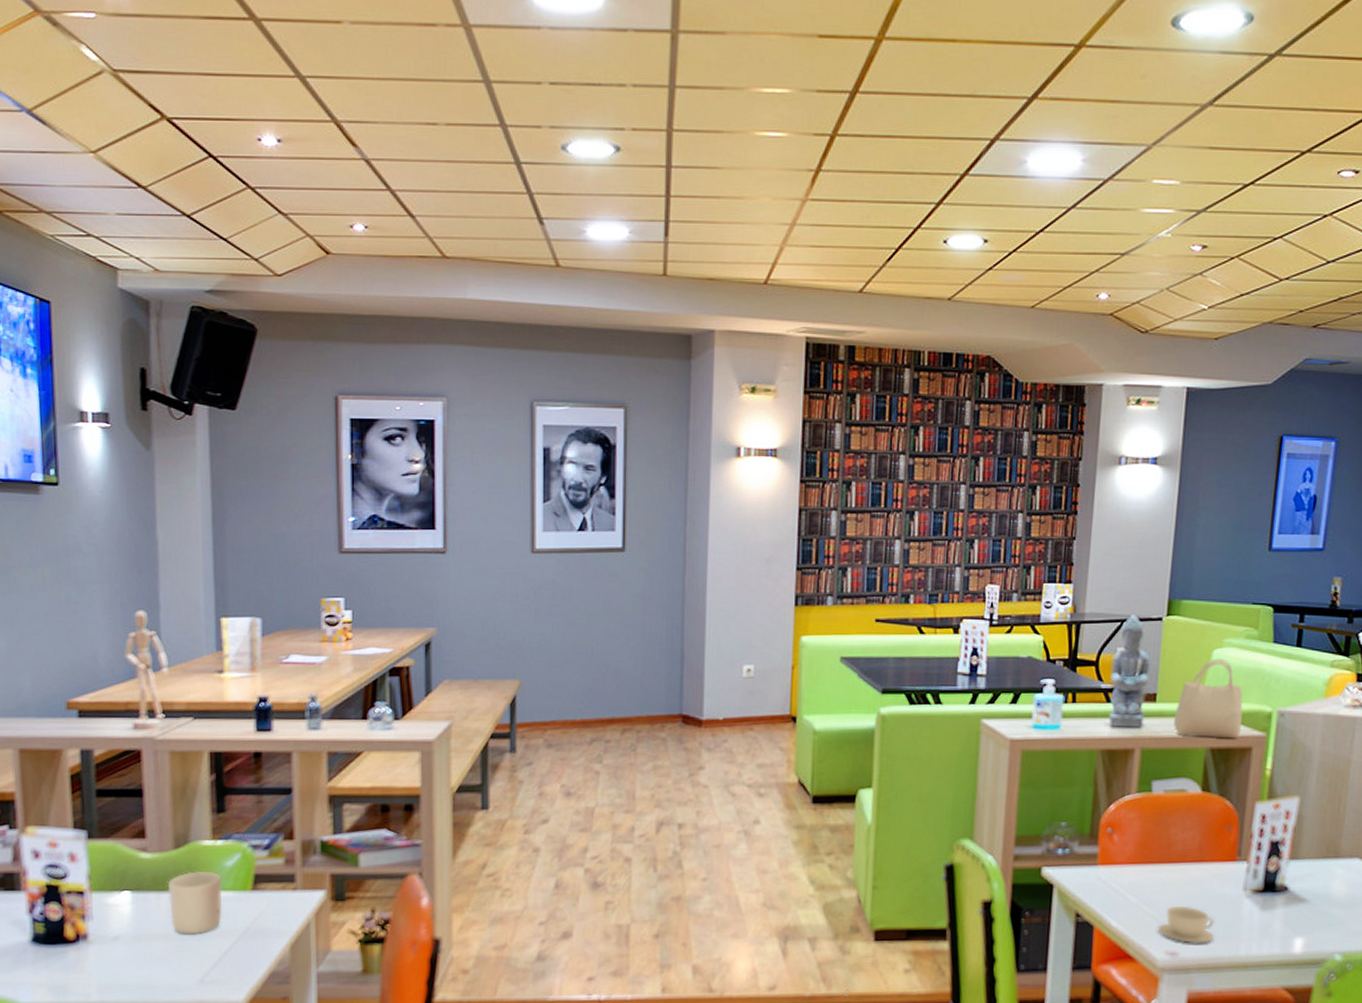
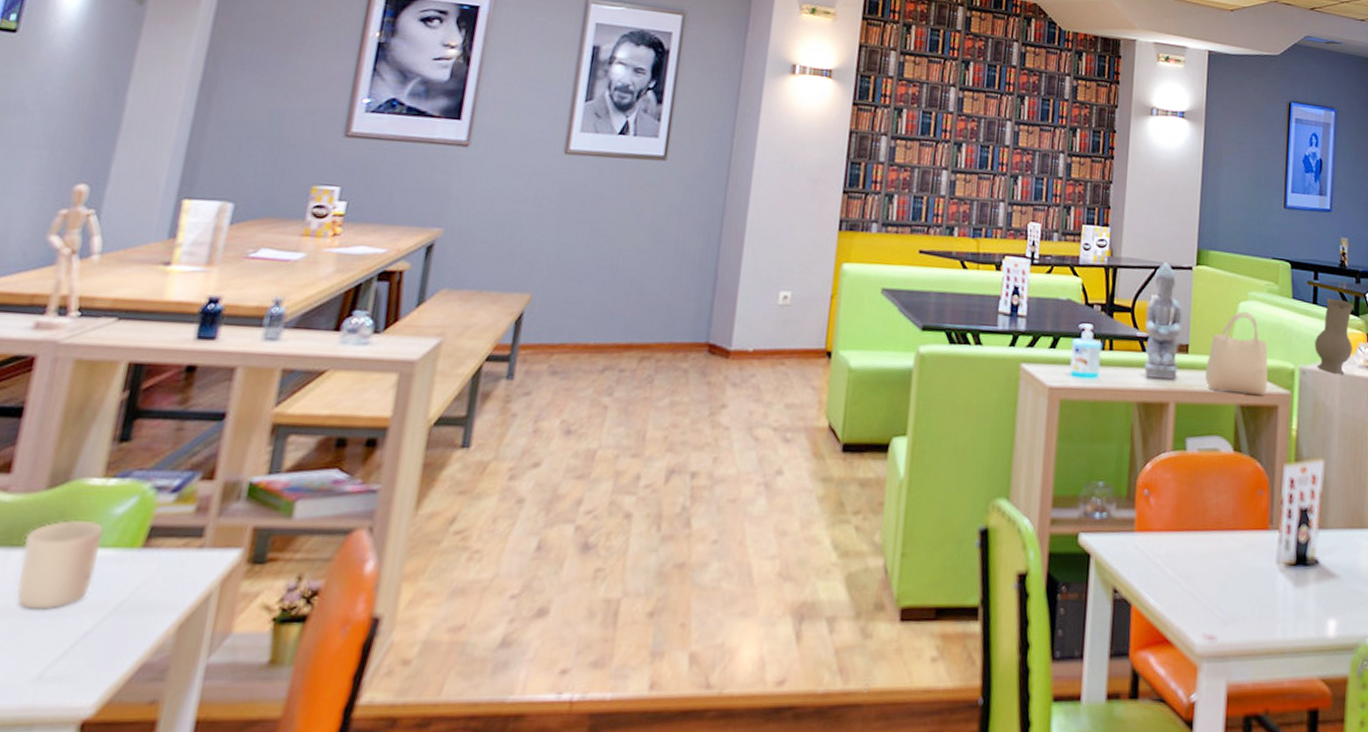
teacup: present [1157,905,1215,943] -> none [1195,580,1251,625]
ceramic jug: none [1296,639,1344,716] -> present [1314,297,1354,375]

